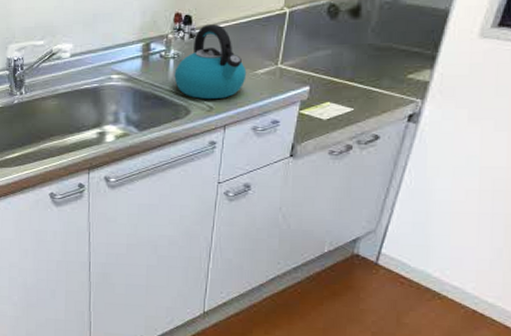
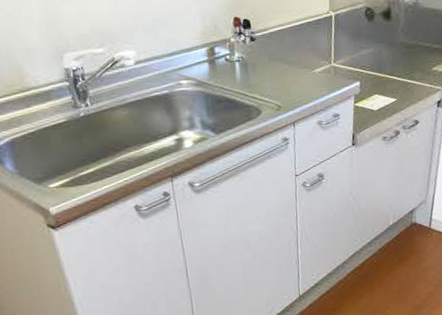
kettle: present [174,24,247,100] -> none [241,27,307,100]

